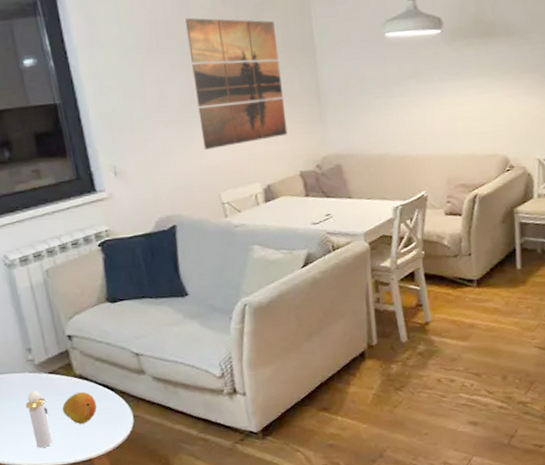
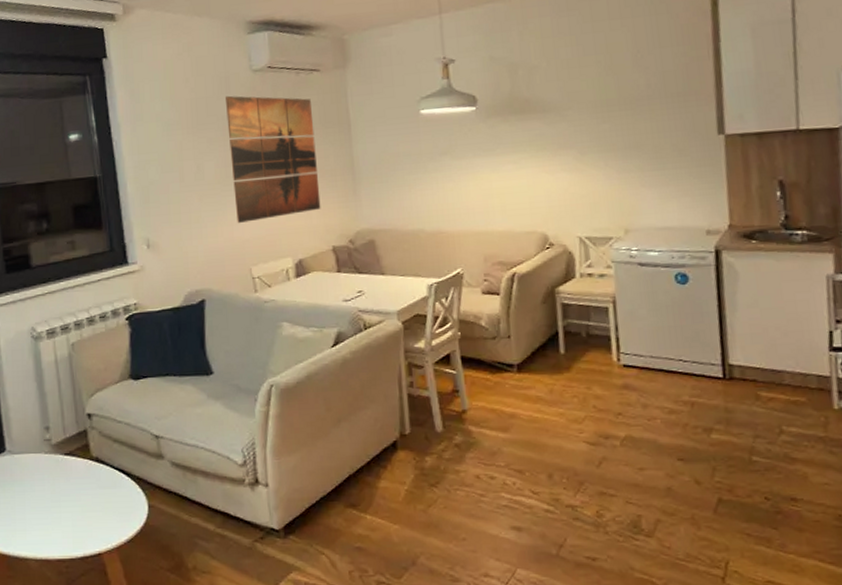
perfume bottle: present [25,391,53,449] -> none [38,474,62,539]
fruit: present [62,391,97,424] -> none [75,476,112,513]

